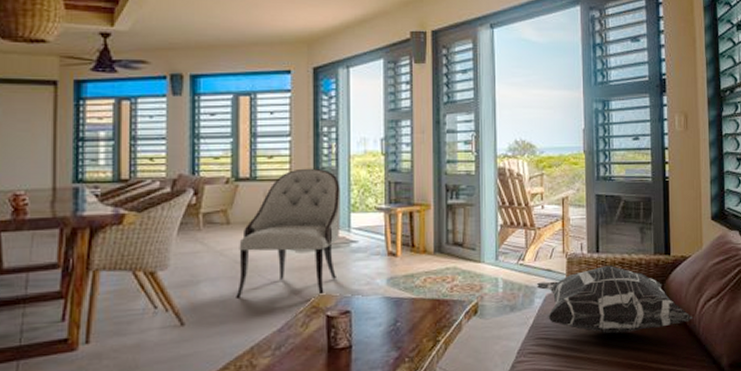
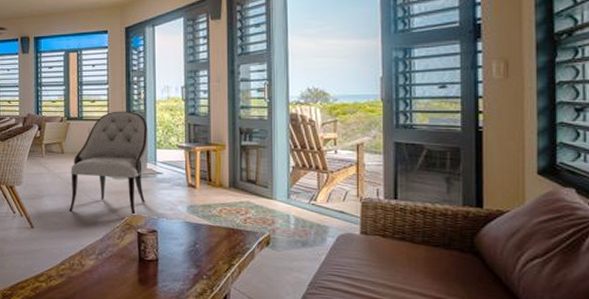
decorative pillow: present [537,266,693,334] -> none [329,213,510,281]

